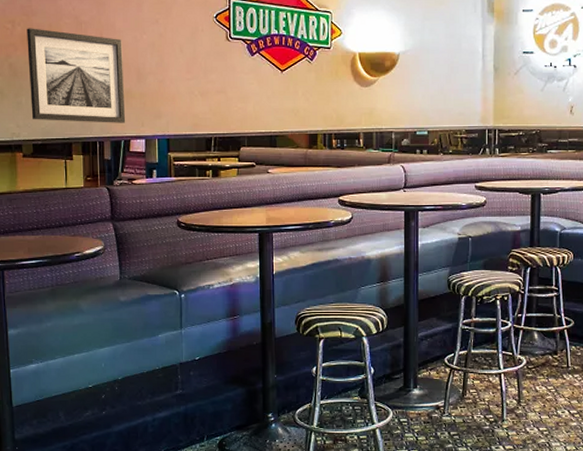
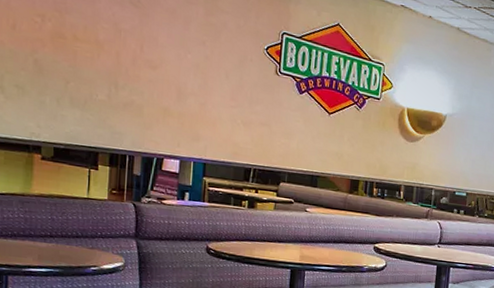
wall art: present [26,28,126,123] -> none [55,25,164,141]

